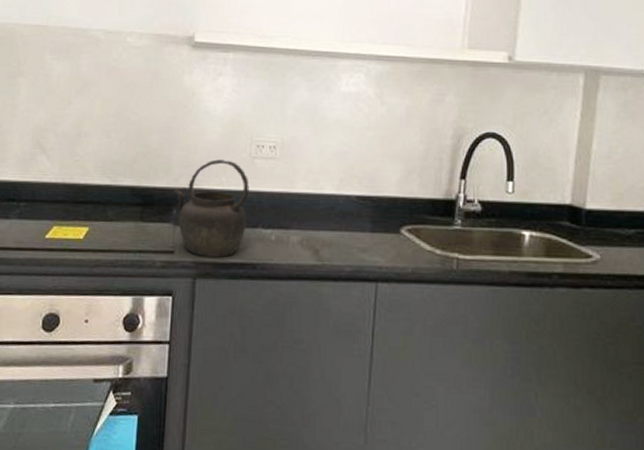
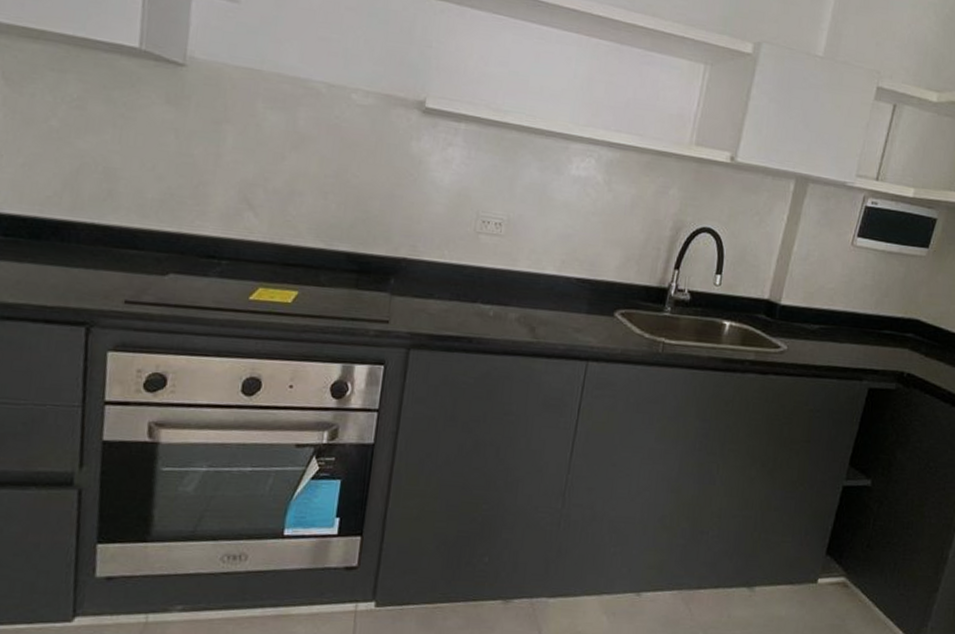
kettle: present [173,159,249,258] -> none [391,231,472,330]

